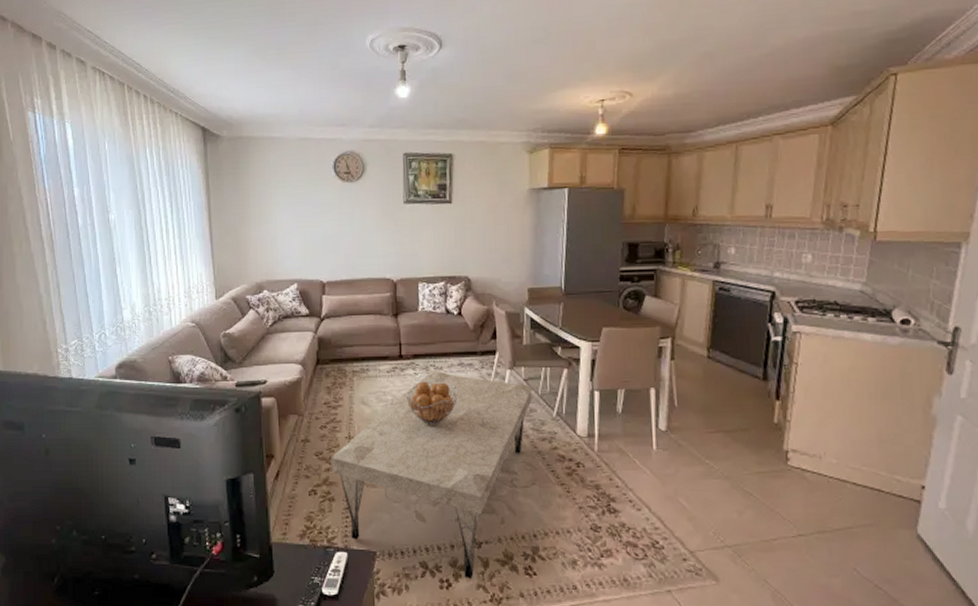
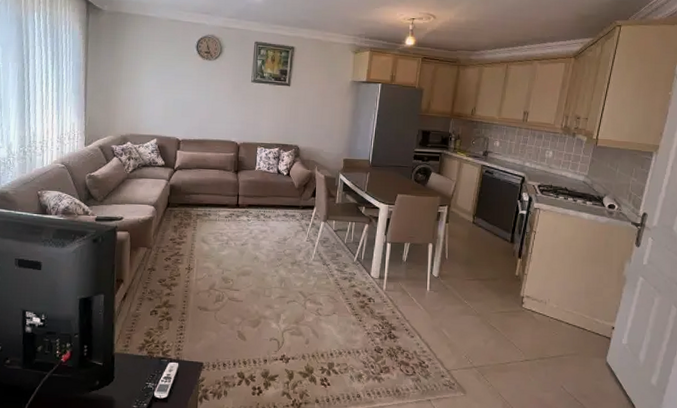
coffee table: present [330,371,533,579] -> none [171,219,341,387]
fruit basket: present [405,381,458,425] -> none [239,226,281,262]

